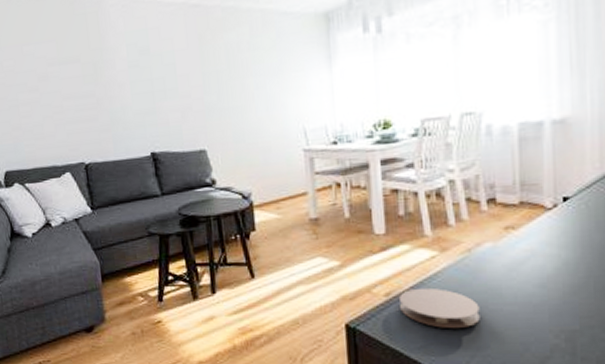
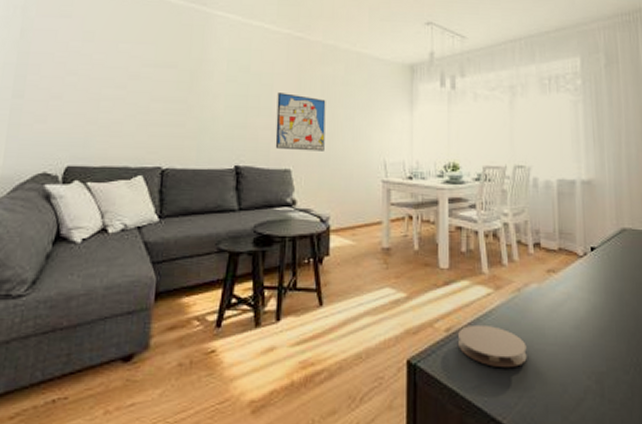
wall art: none [181,69,238,130] -> present [275,93,326,151]

